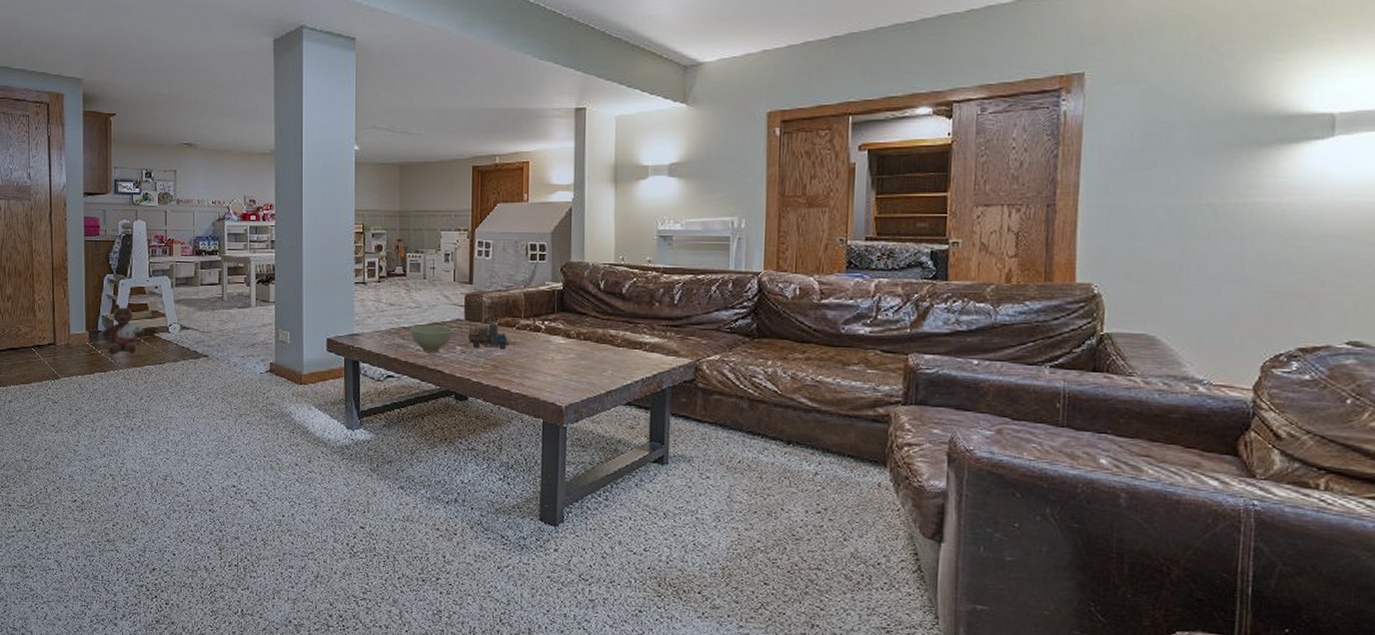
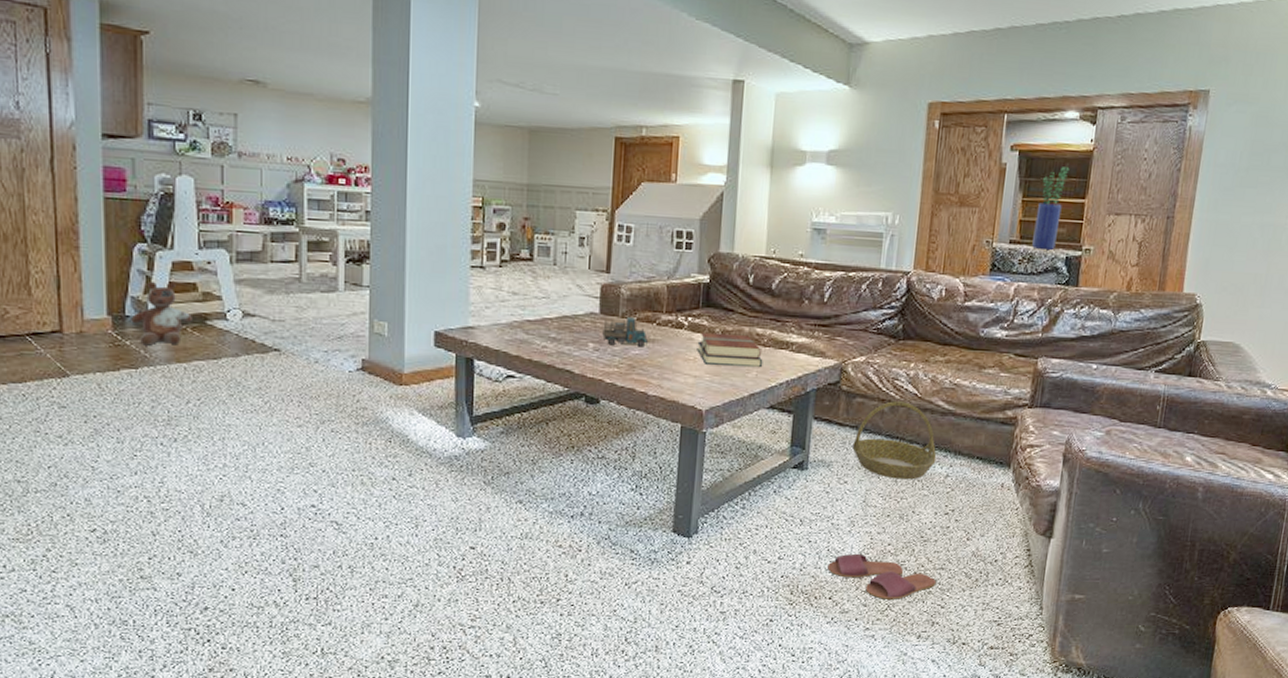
bowl: present [410,325,454,354] -> none [536,318,587,351]
books: none [554,334,618,367] -> present [697,332,763,368]
slippers: none [695,548,813,598] -> present [827,553,937,600]
basket: none [712,398,803,477] -> present [852,401,937,480]
vase: none [891,158,927,246] -> present [1032,162,1070,251]

